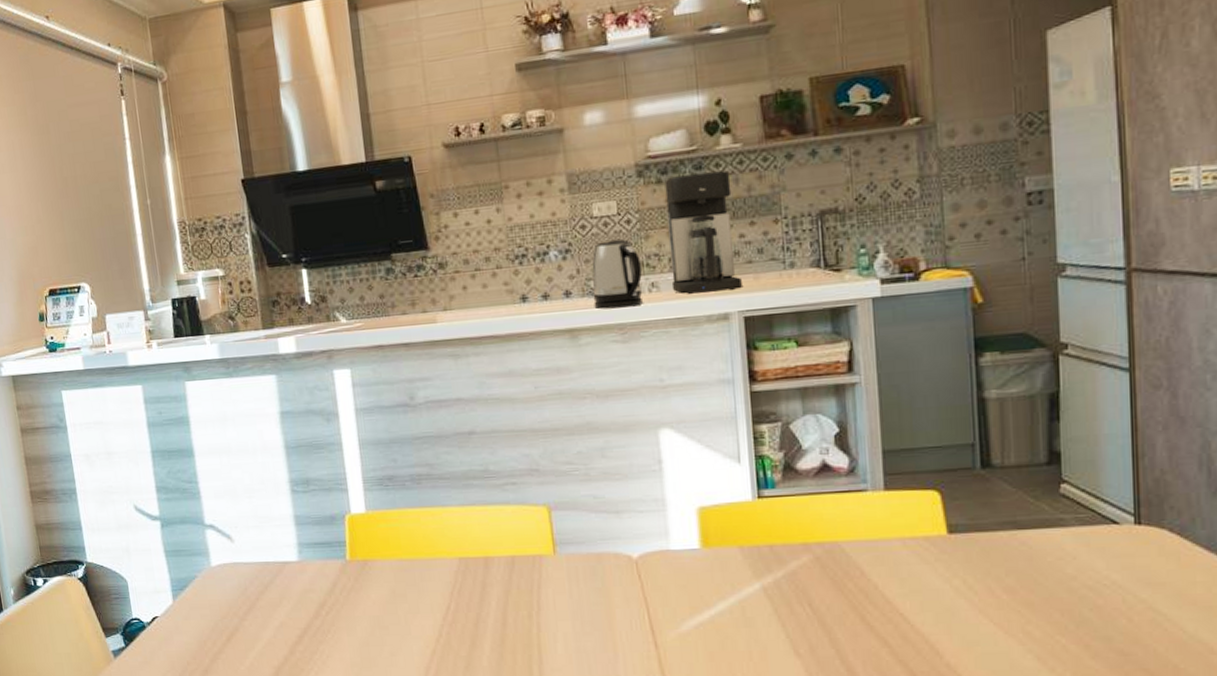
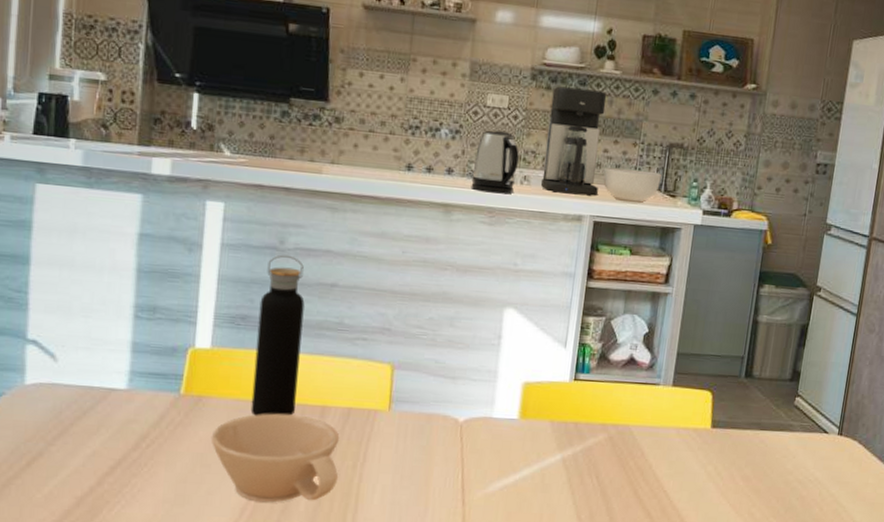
cup: none [383,568,515,660] -> present [210,413,340,503]
water bottle: none [402,410,458,574] -> present [250,254,305,416]
bowl: none [743,247,819,289] -> present [603,166,663,204]

